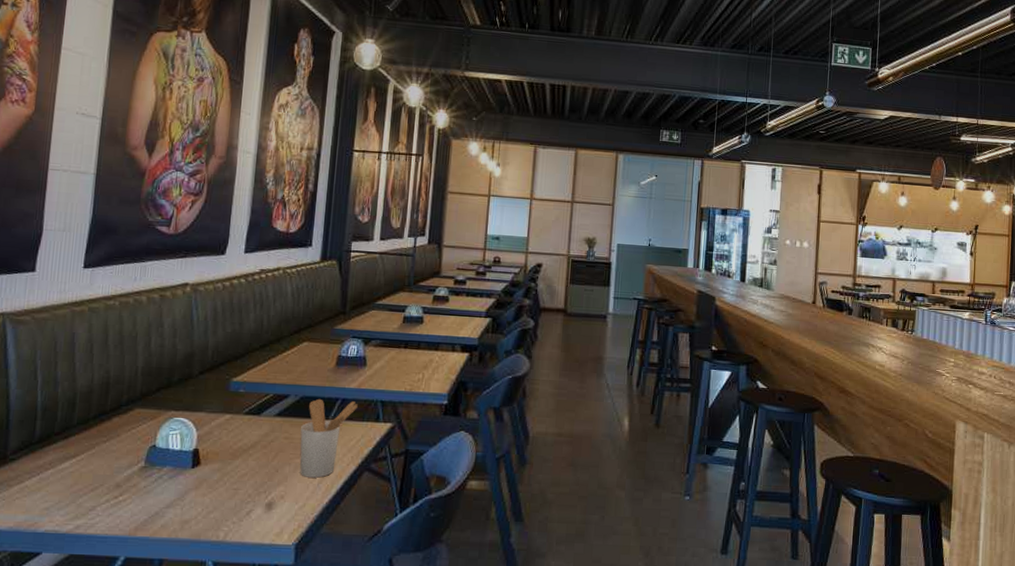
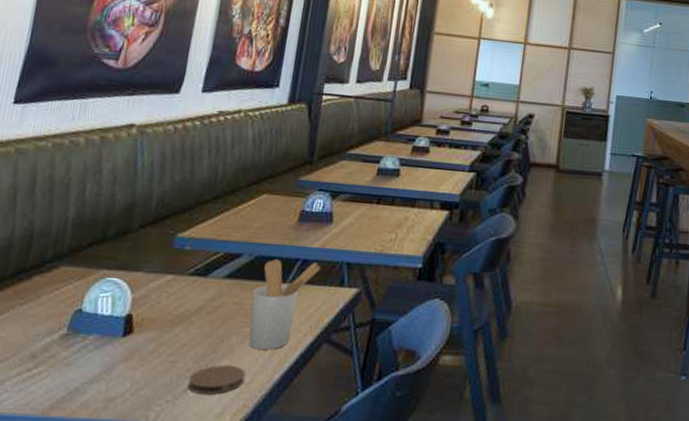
coaster: none [249,491,299,517] -> present [187,365,246,395]

